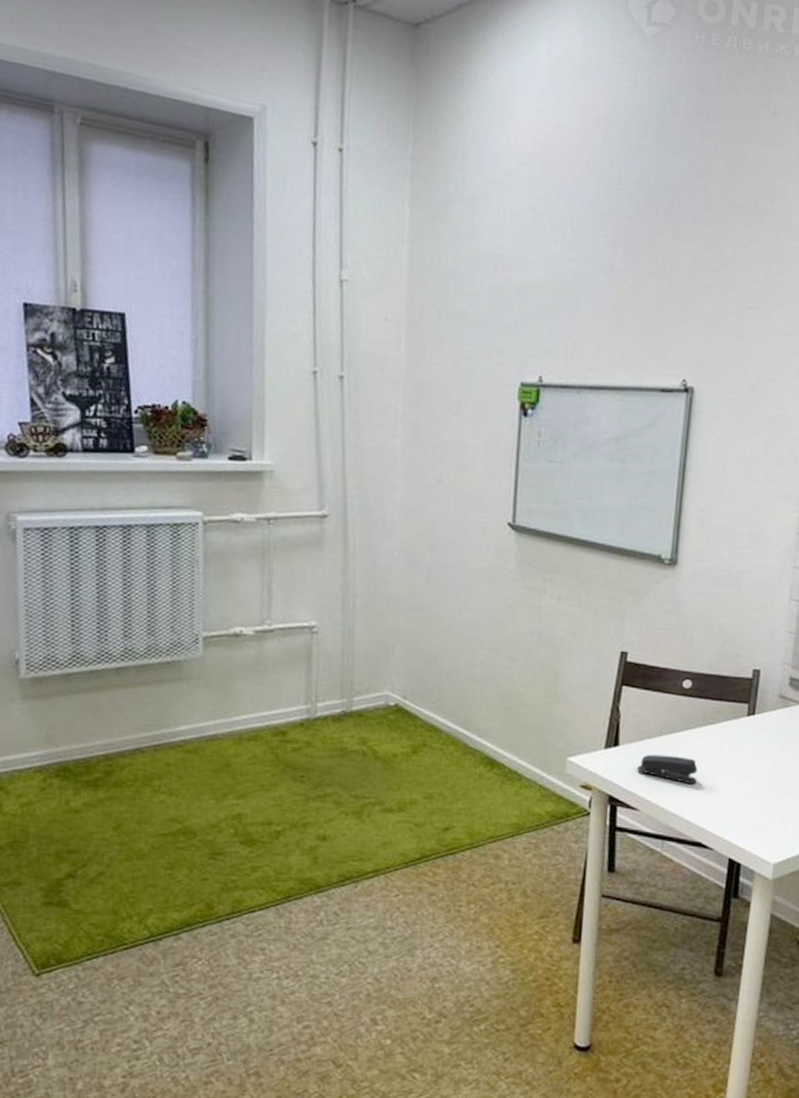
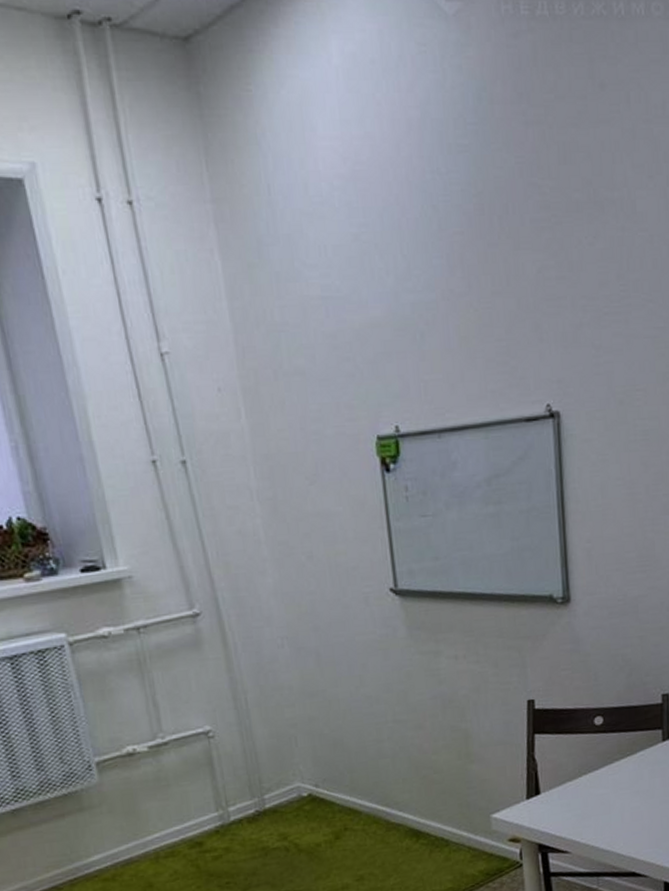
stapler: present [637,754,698,785] -> none [562,793,622,819]

